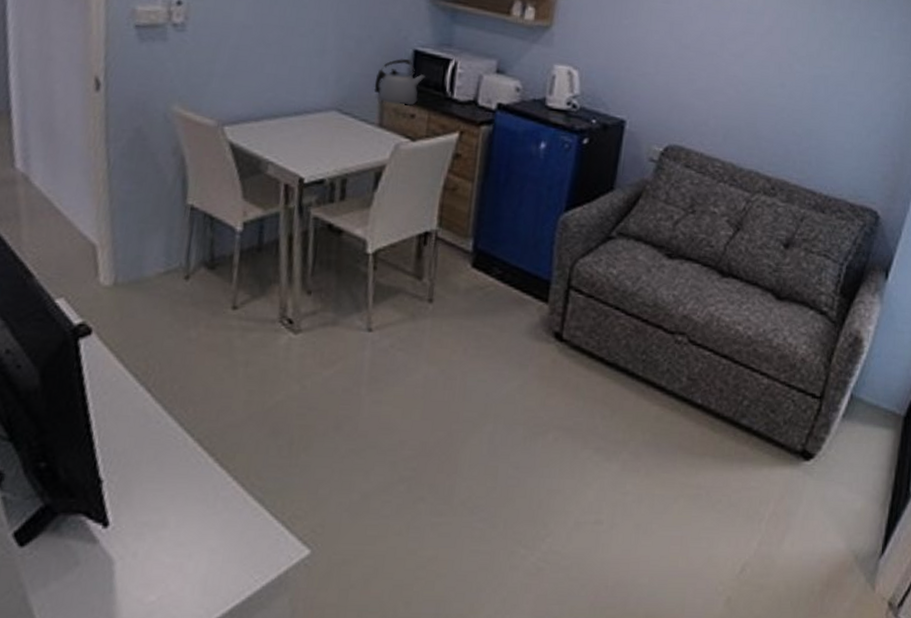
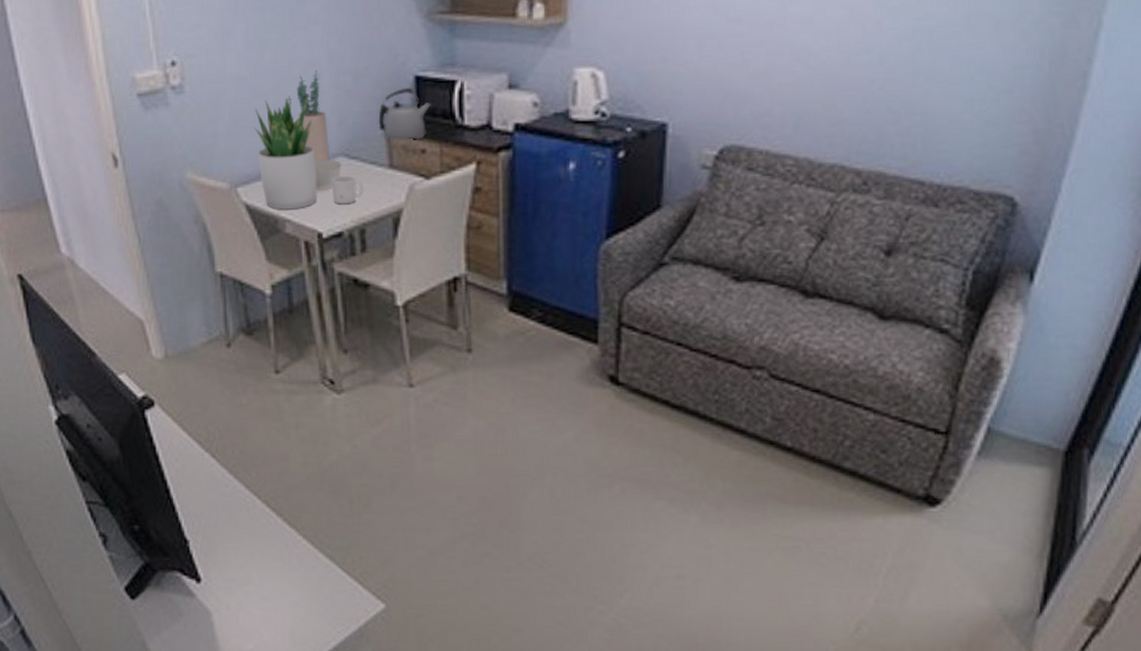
planter: none [250,49,312,154] -> present [254,94,318,210]
vase: none [298,31,326,113] -> present [296,70,331,161]
bowl: none [304,110,333,139] -> present [314,159,341,190]
mug: none [319,127,352,155] -> present [331,175,364,205]

